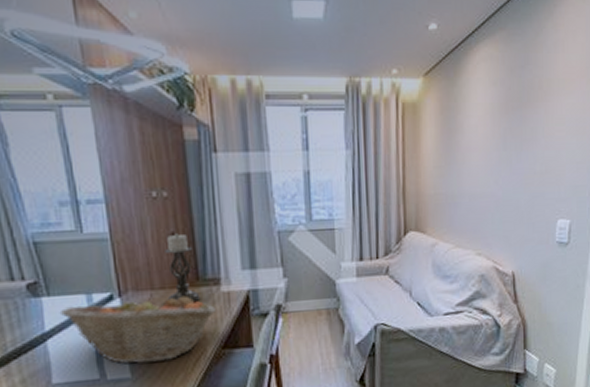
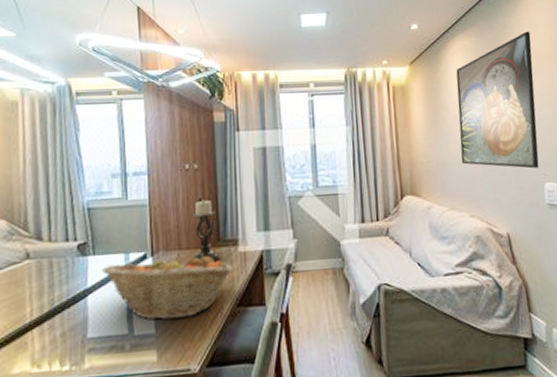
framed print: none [472,40,566,204] -> present [456,31,539,169]

